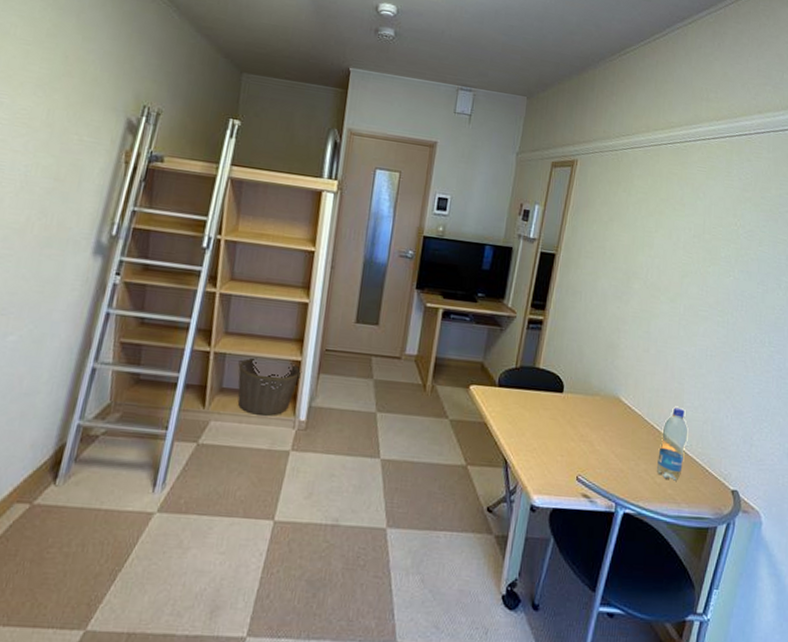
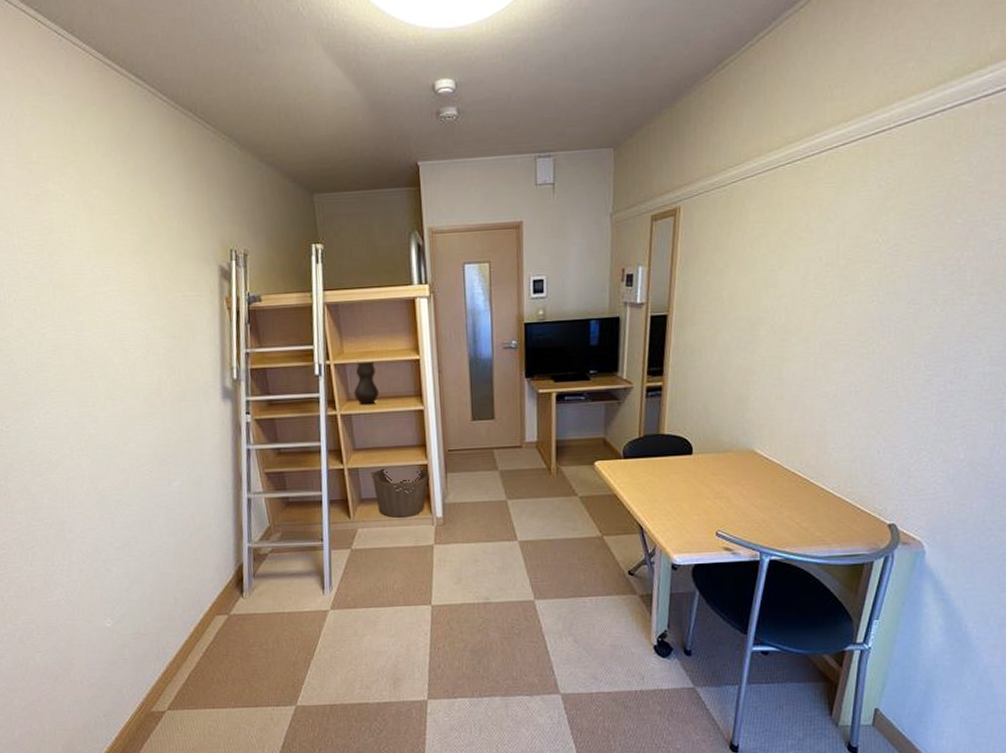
vase: none [239,241,268,289] -> present [354,361,380,405]
bottle: present [656,407,688,481] -> none [801,450,835,524]

